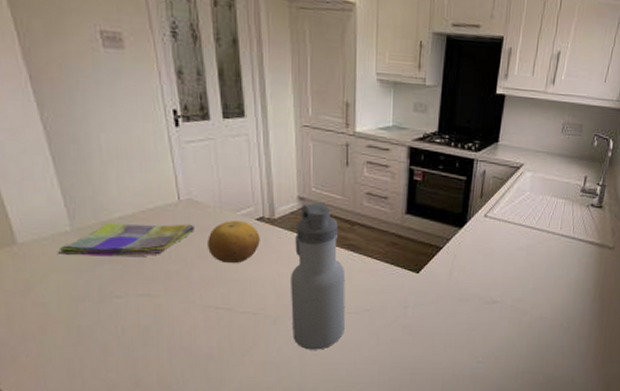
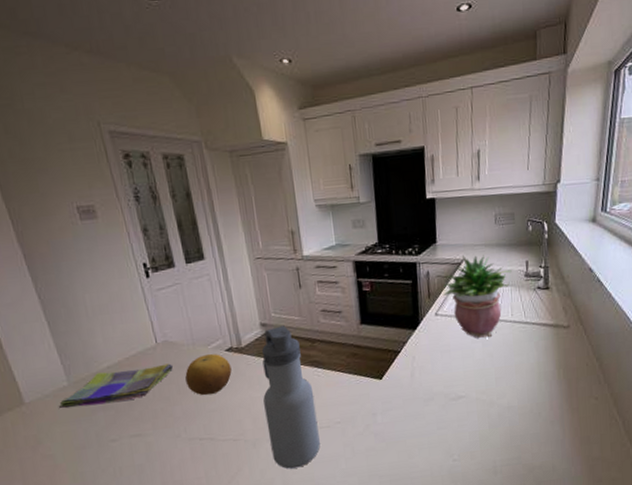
potted plant: none [496,160,569,248] -> present [443,255,512,339]

